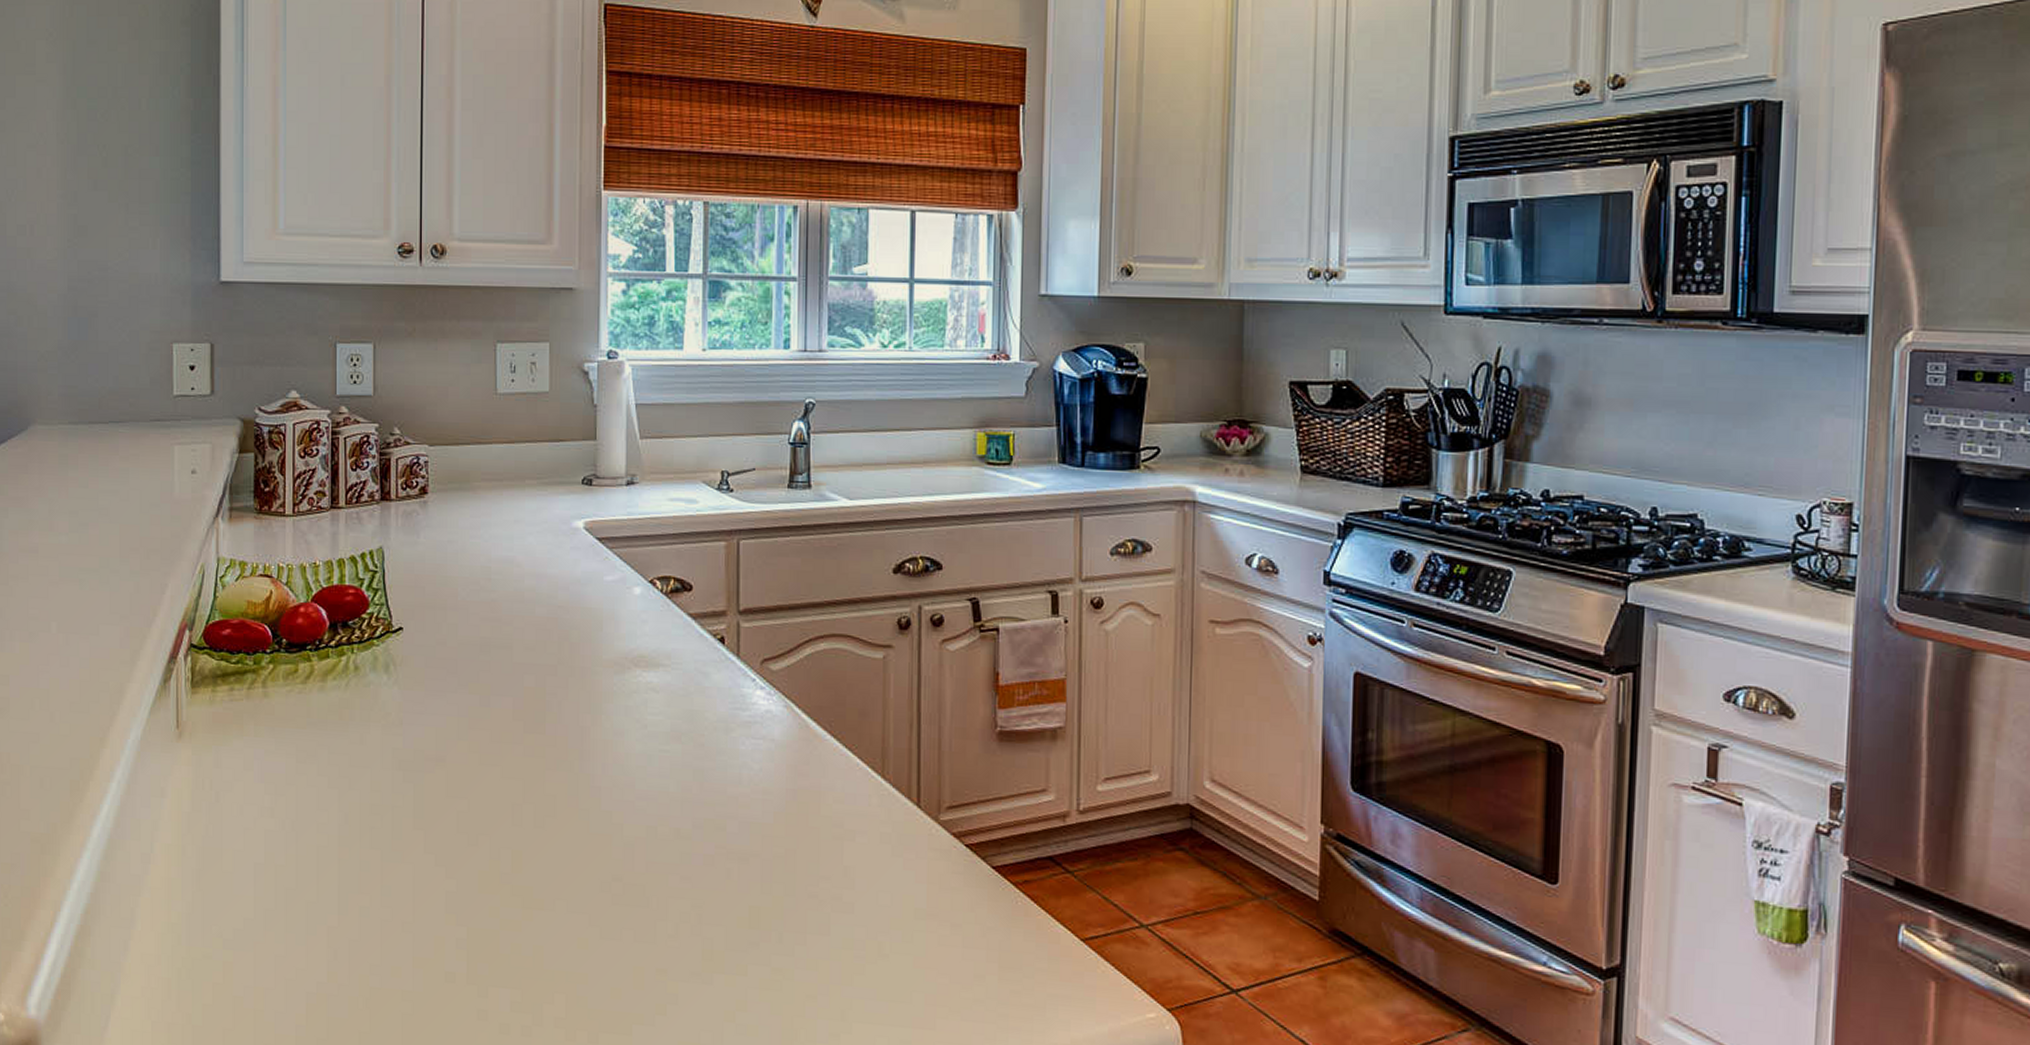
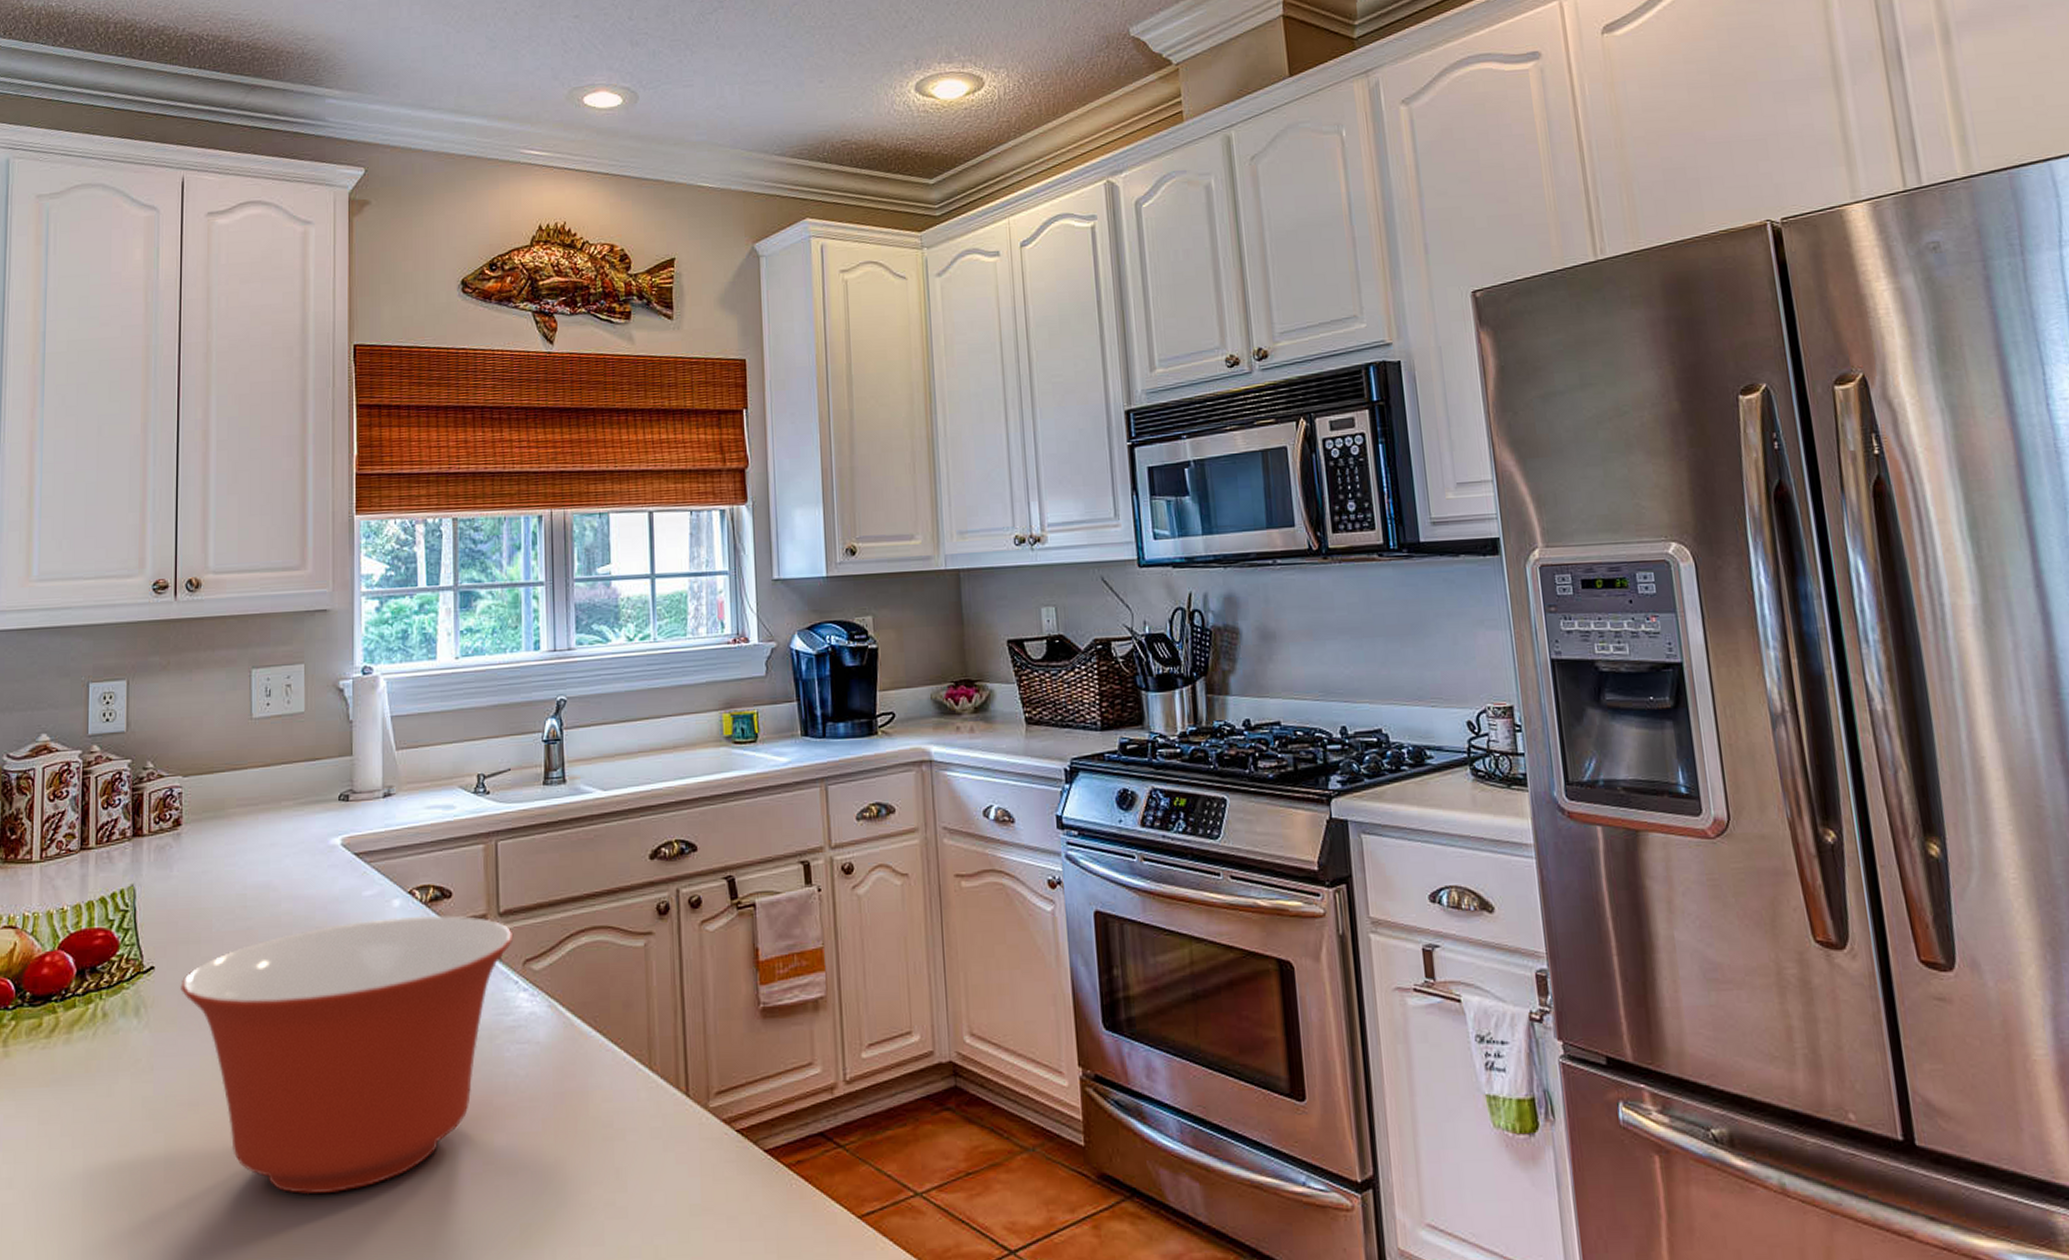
mixing bowl: none [428,604,753,857] -> present [180,915,514,1195]

